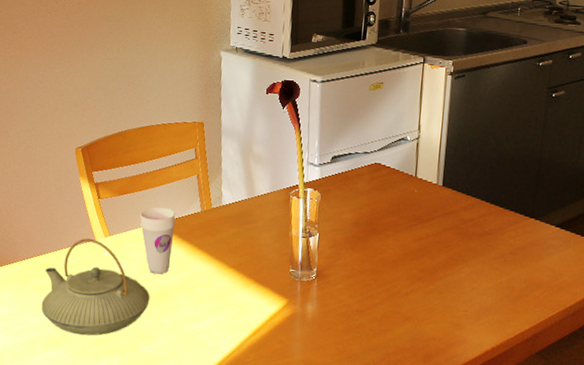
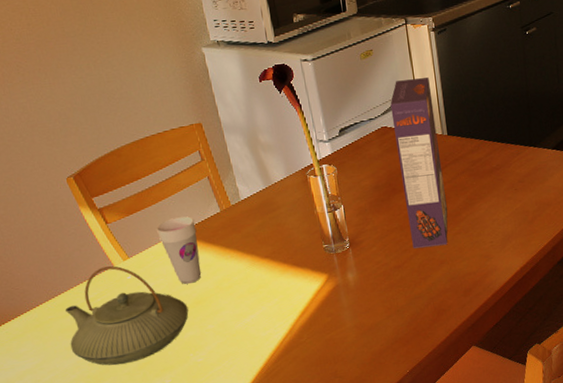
cereal box: none [380,119,435,302] -> present [390,77,448,249]

